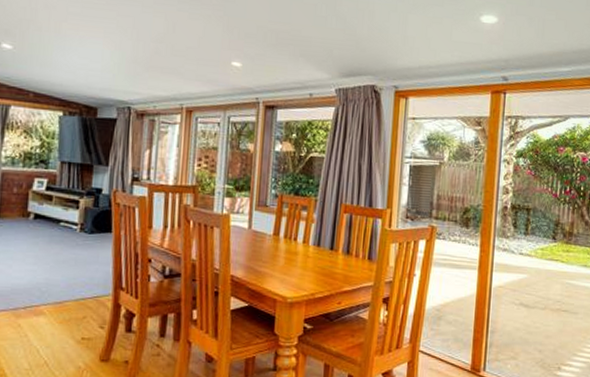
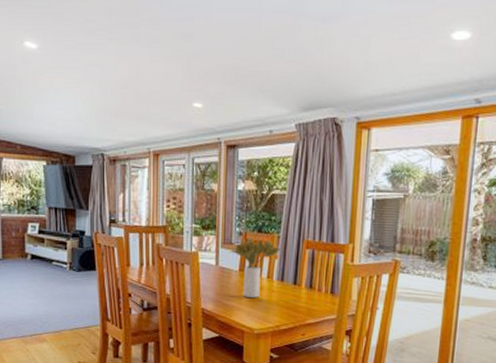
flower bouquet: none [264,201,319,264] -> present [230,239,282,298]

